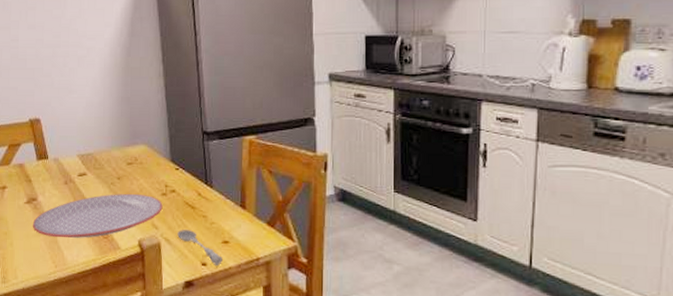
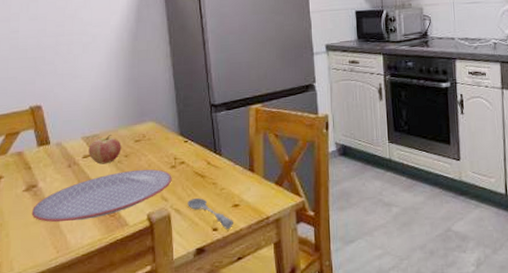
fruit: none [83,154,114,185] -> present [88,134,121,165]

